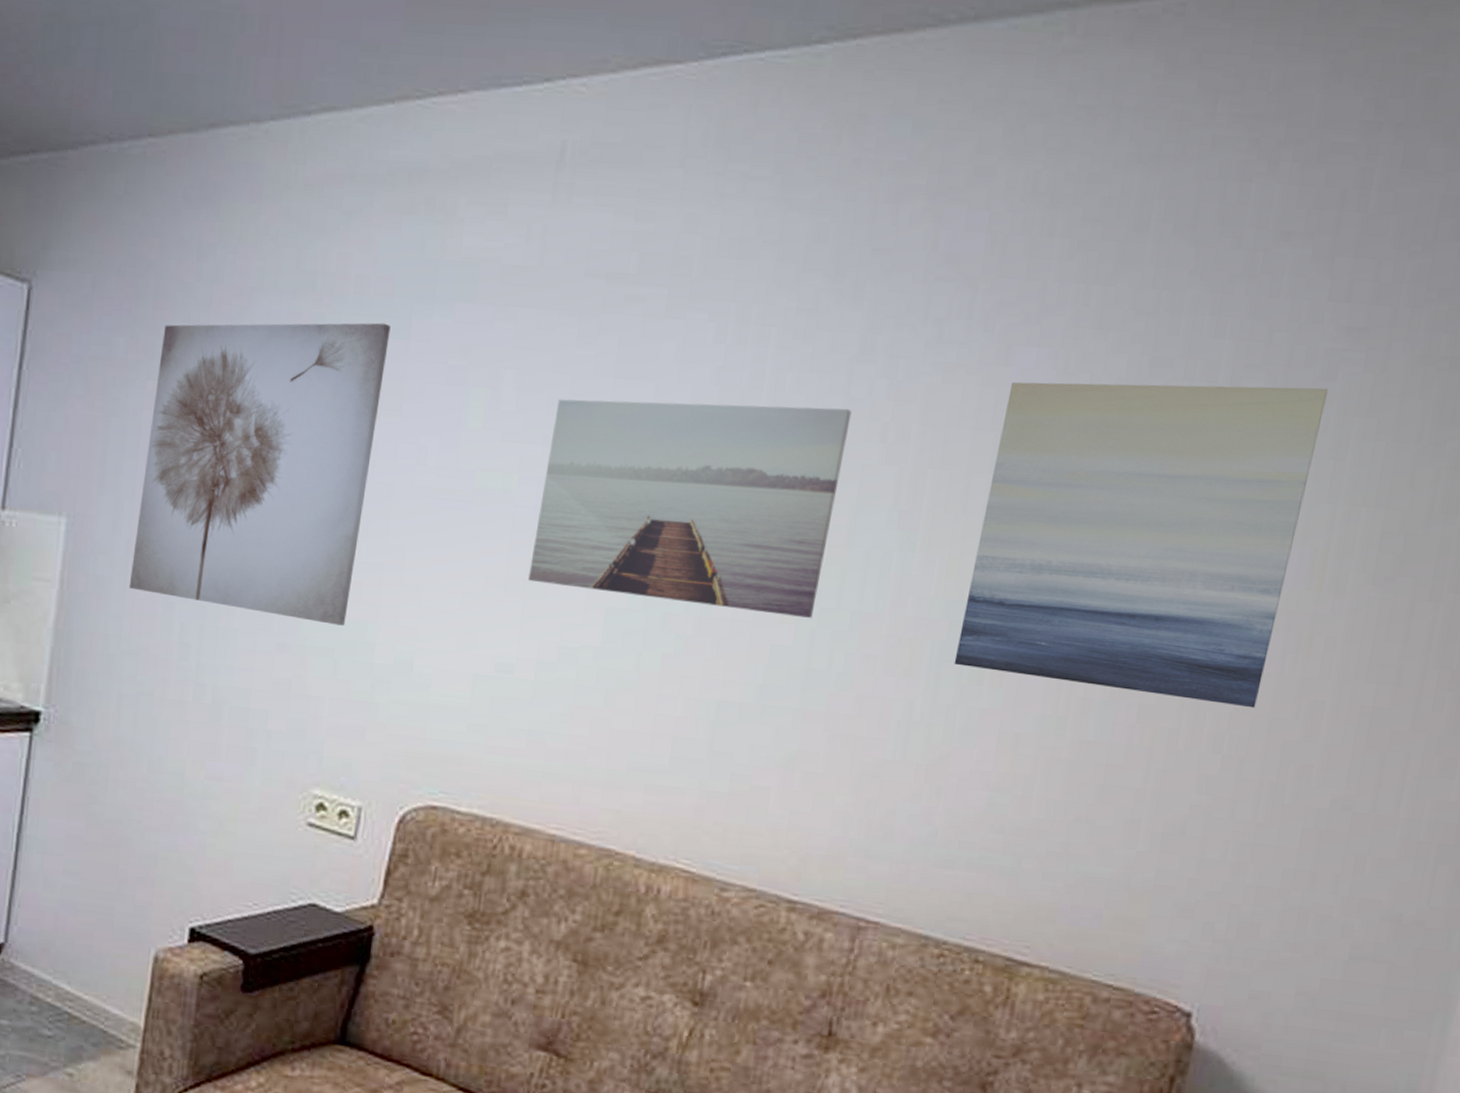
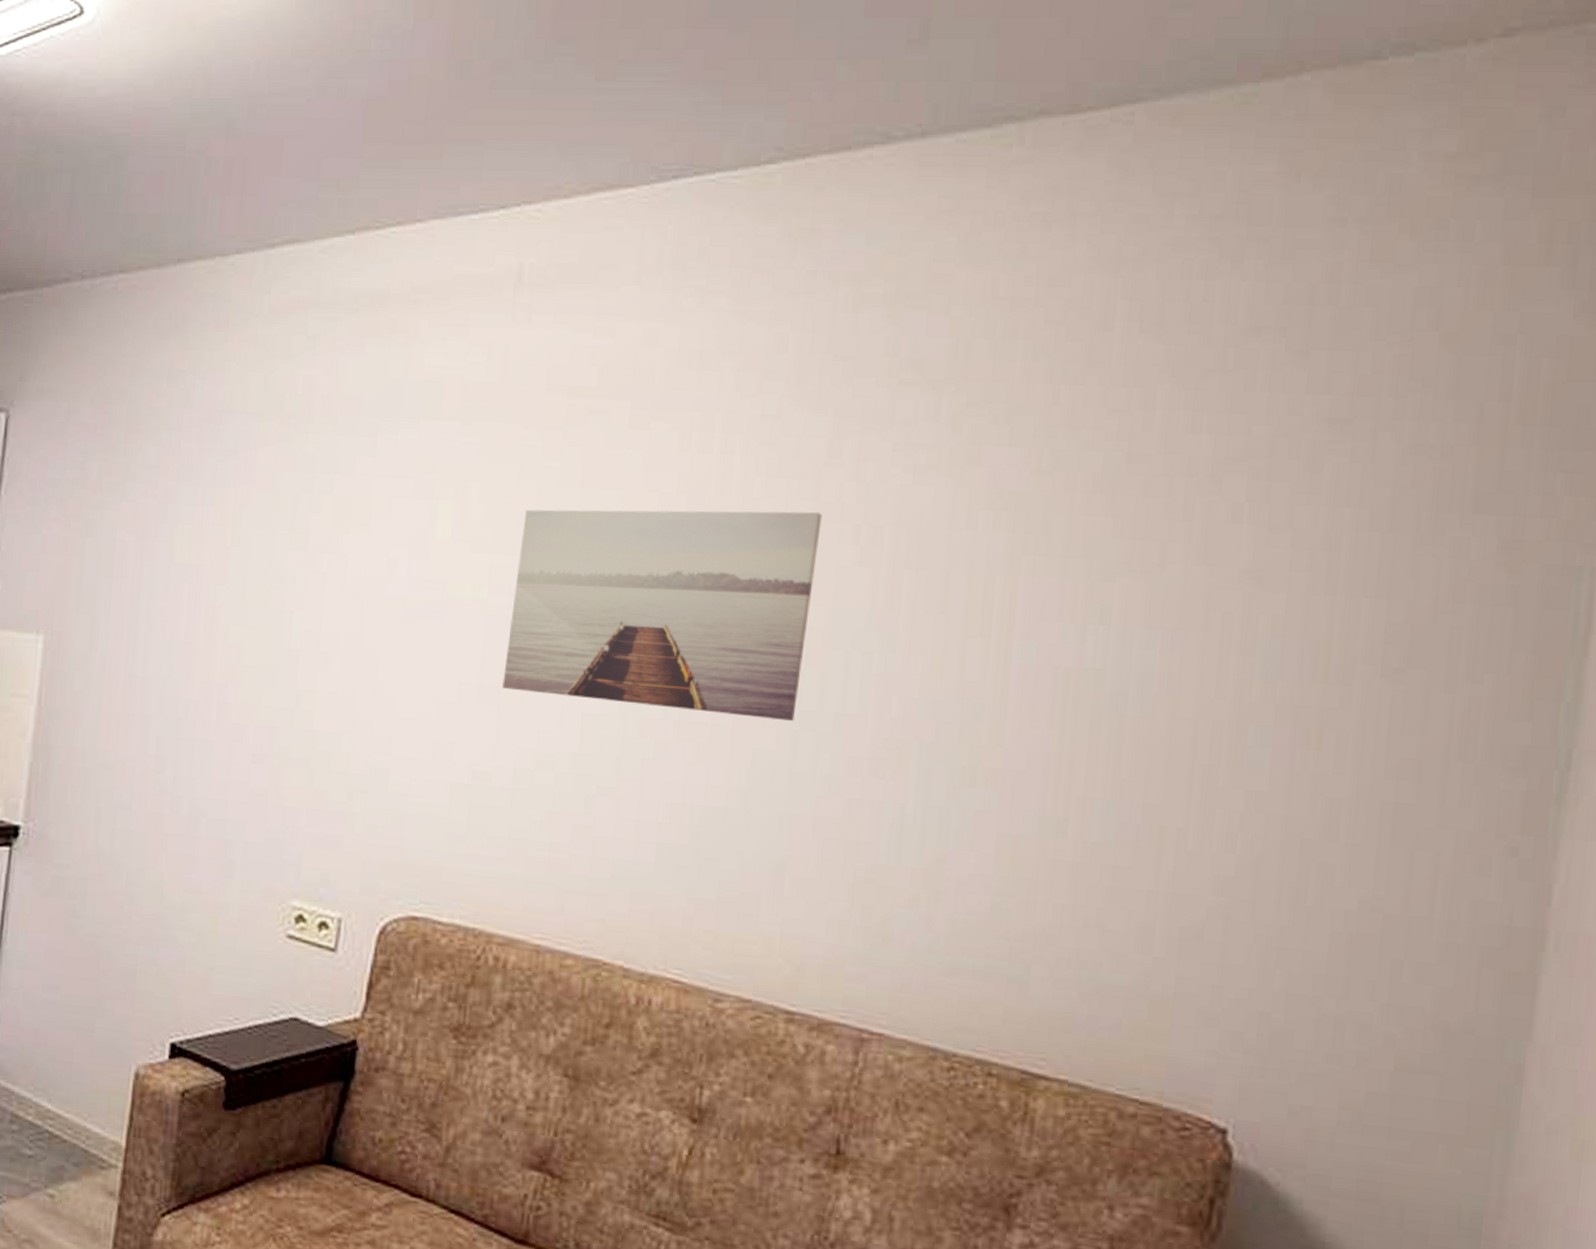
wall art: present [128,322,391,626] -> none [105,441,357,736]
wall art: present [954,382,1328,709] -> none [944,479,1315,807]

